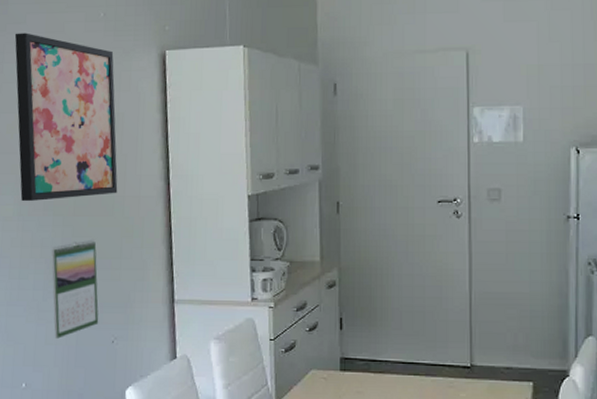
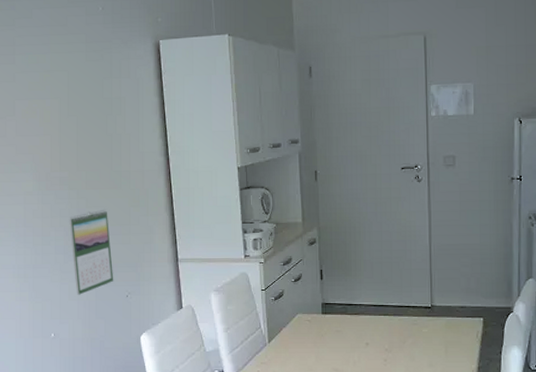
wall art: present [14,33,118,201] -> none [23,26,124,177]

